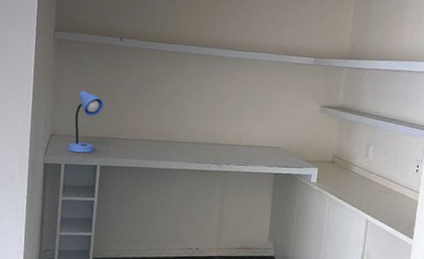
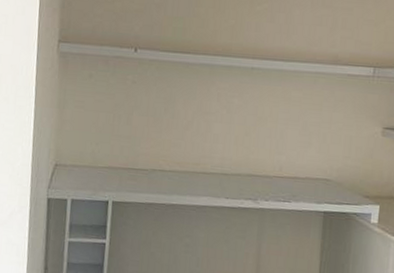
desk lamp: present [67,90,104,153] -> none [74,112,116,186]

